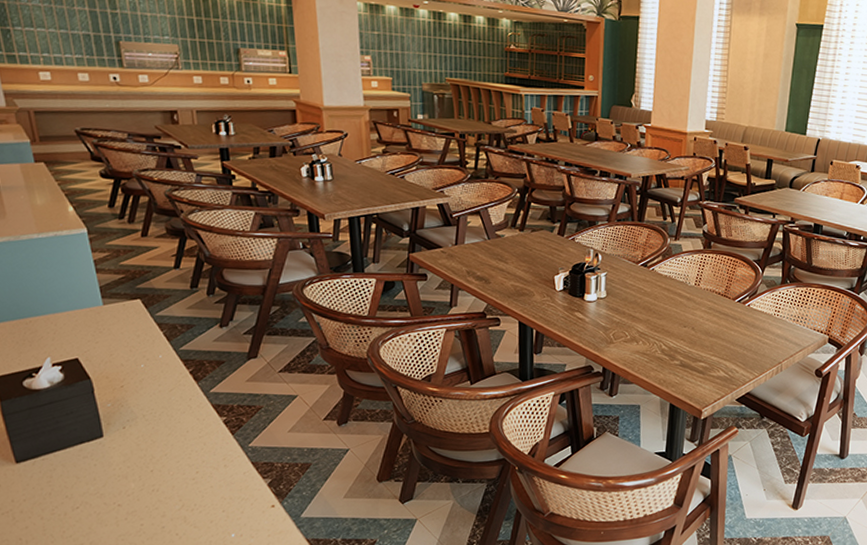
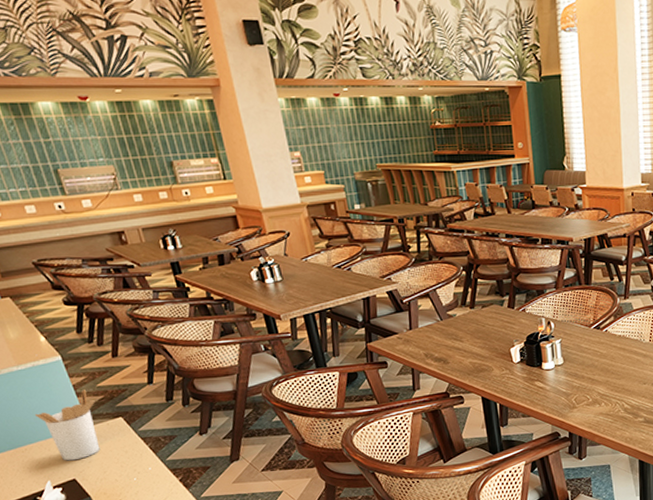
utensil holder: none [48,265,115,339] -> present [35,389,100,461]

